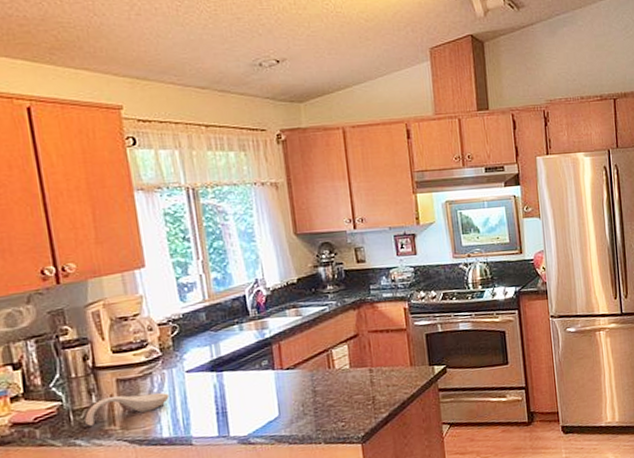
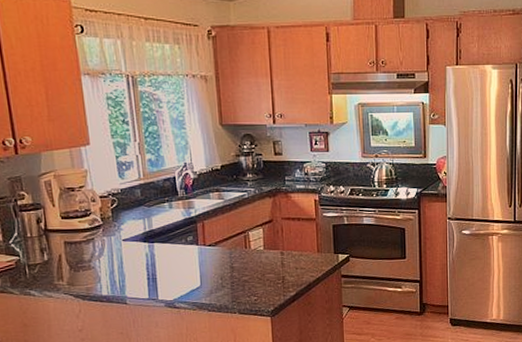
spoon rest: present [85,392,170,426] -> none [38,255,108,280]

